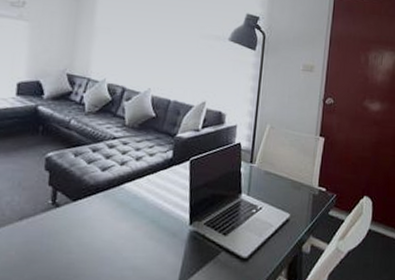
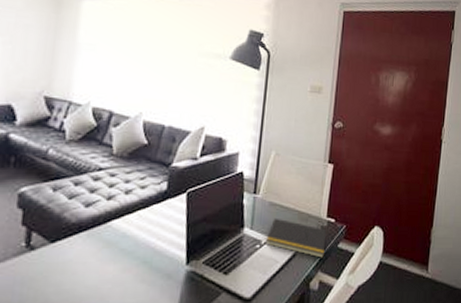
notepad: none [261,185,317,224] -> present [265,217,326,258]

